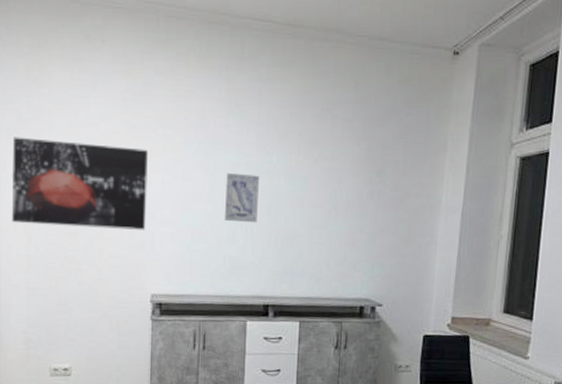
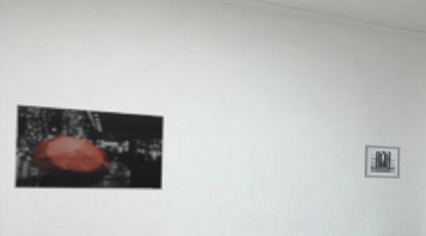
wall art: present [225,172,260,223] -> none [243,134,275,179]
wall art: none [357,186,404,230] -> present [364,144,401,179]

